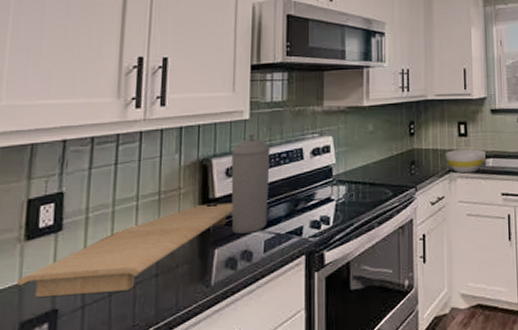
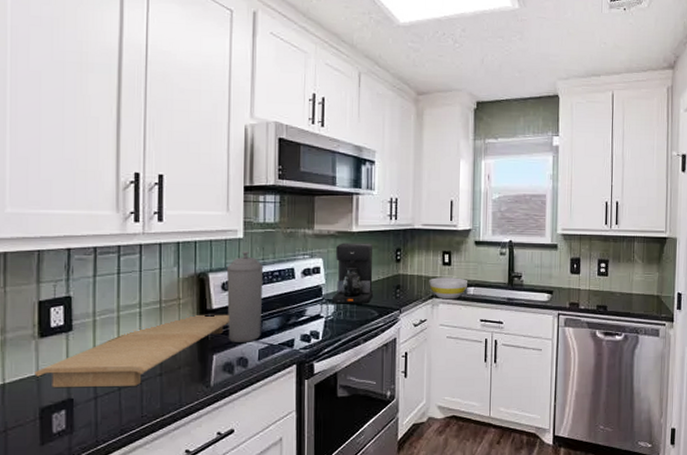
coffee maker: none [344,117,387,185] -> present [333,242,374,304]

